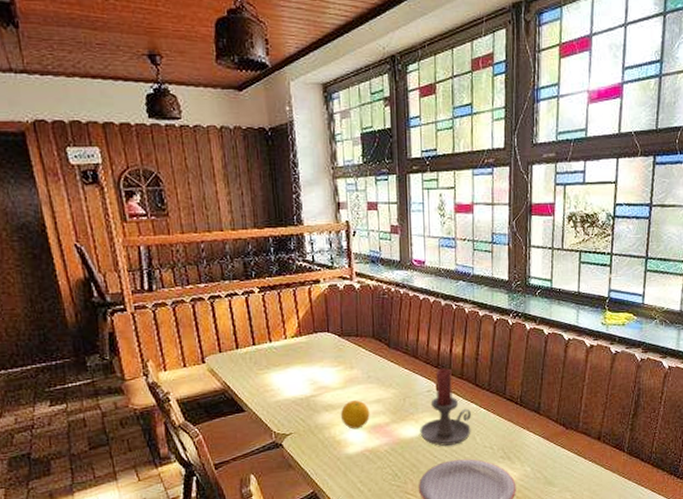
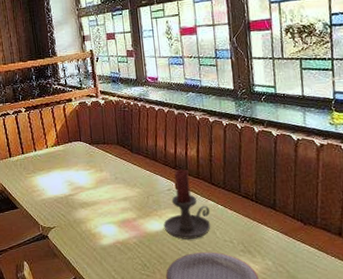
fruit: present [340,400,370,430] -> none [94,198,119,224]

